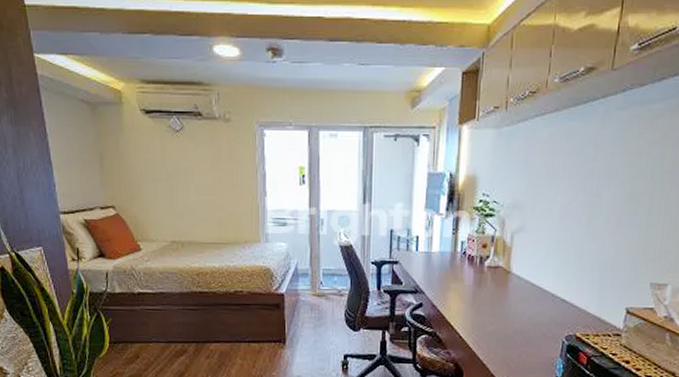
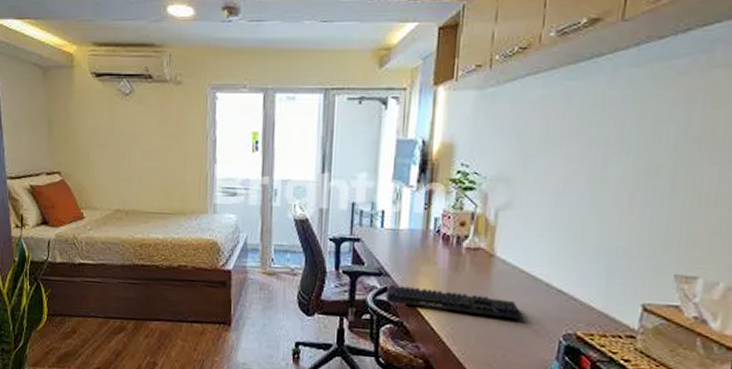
keyboard: none [422,300,534,326] -> present [386,284,523,320]

